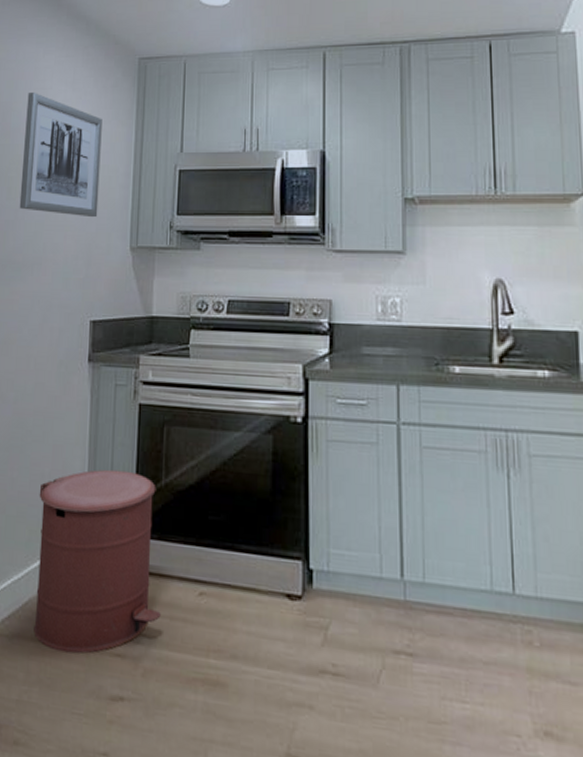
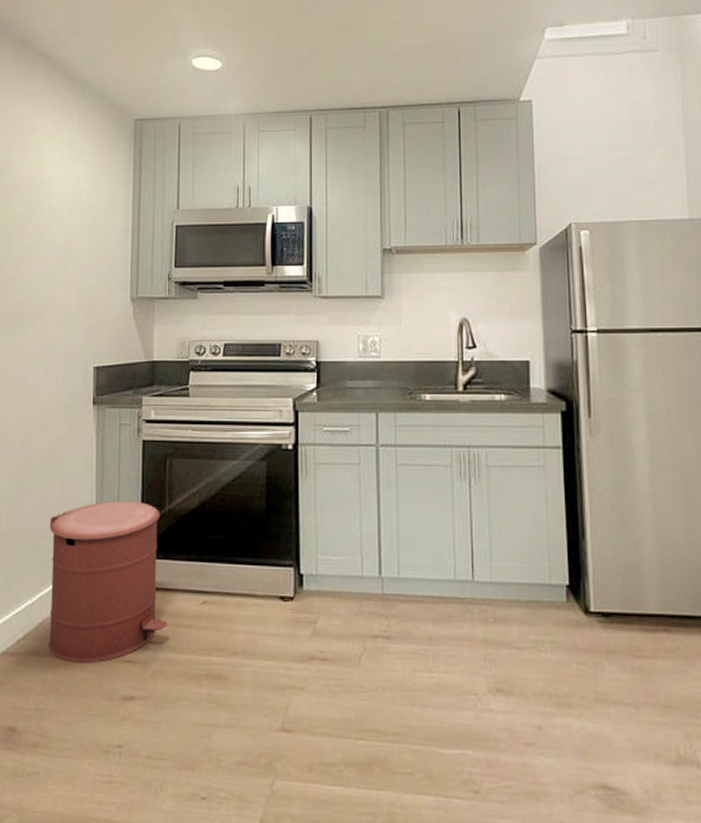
wall art: present [19,91,102,218] -> none [20,151,100,271]

